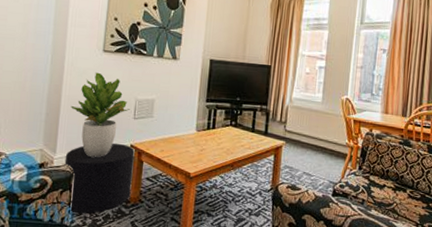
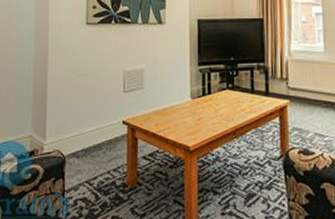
stool: present [64,143,135,214] -> none [55,121,128,204]
potted plant: present [71,72,130,157] -> none [58,47,119,139]

